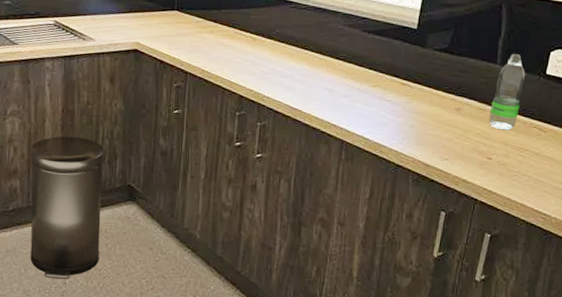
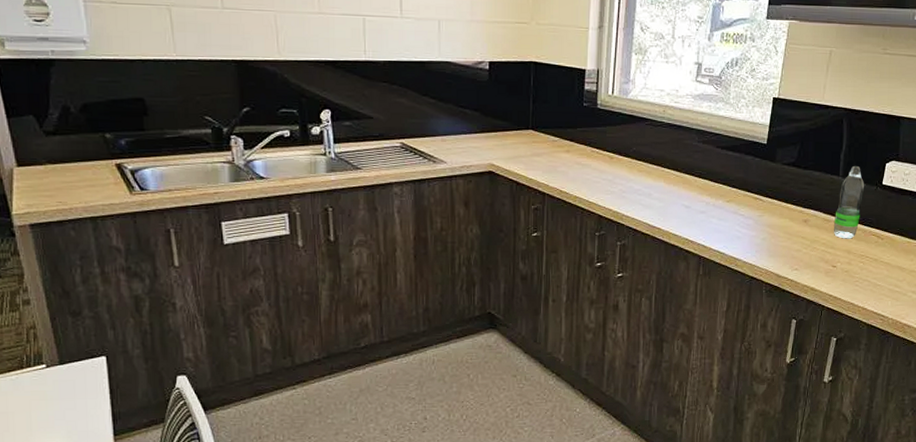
pedal bin: present [29,136,105,279] -> none [380,265,462,415]

